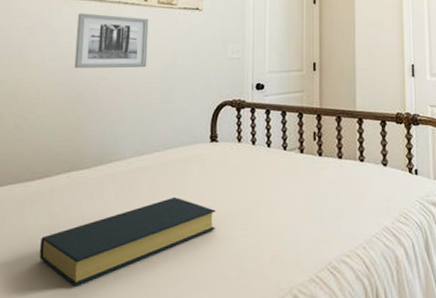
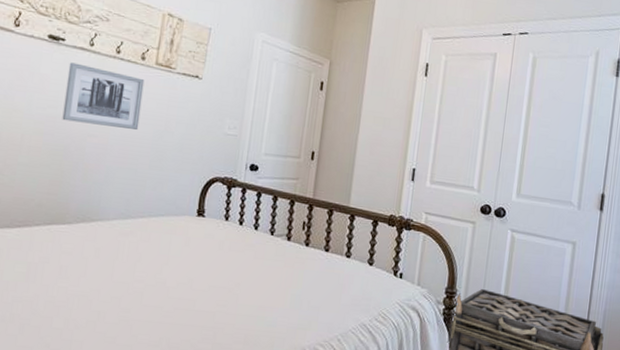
hardback book: present [40,196,216,287] -> none [15,264,196,336]

